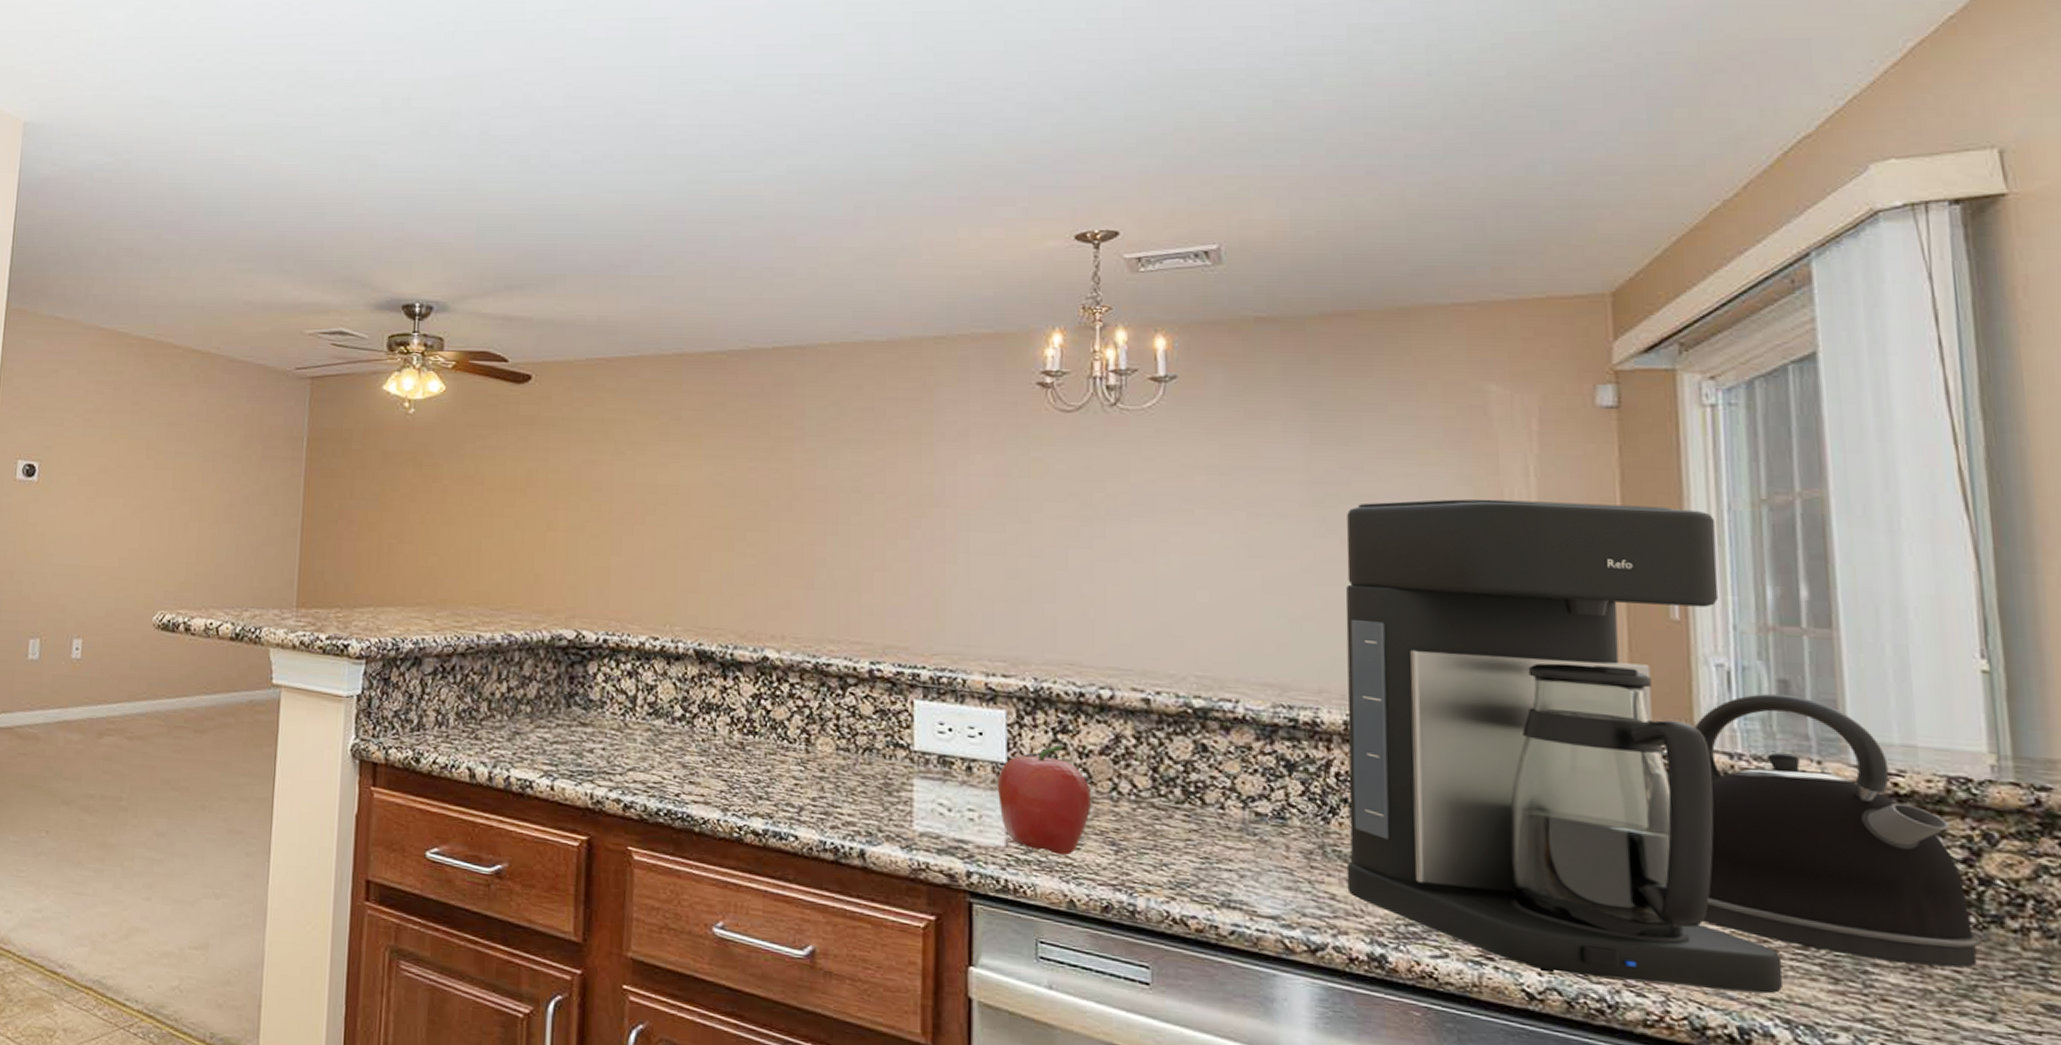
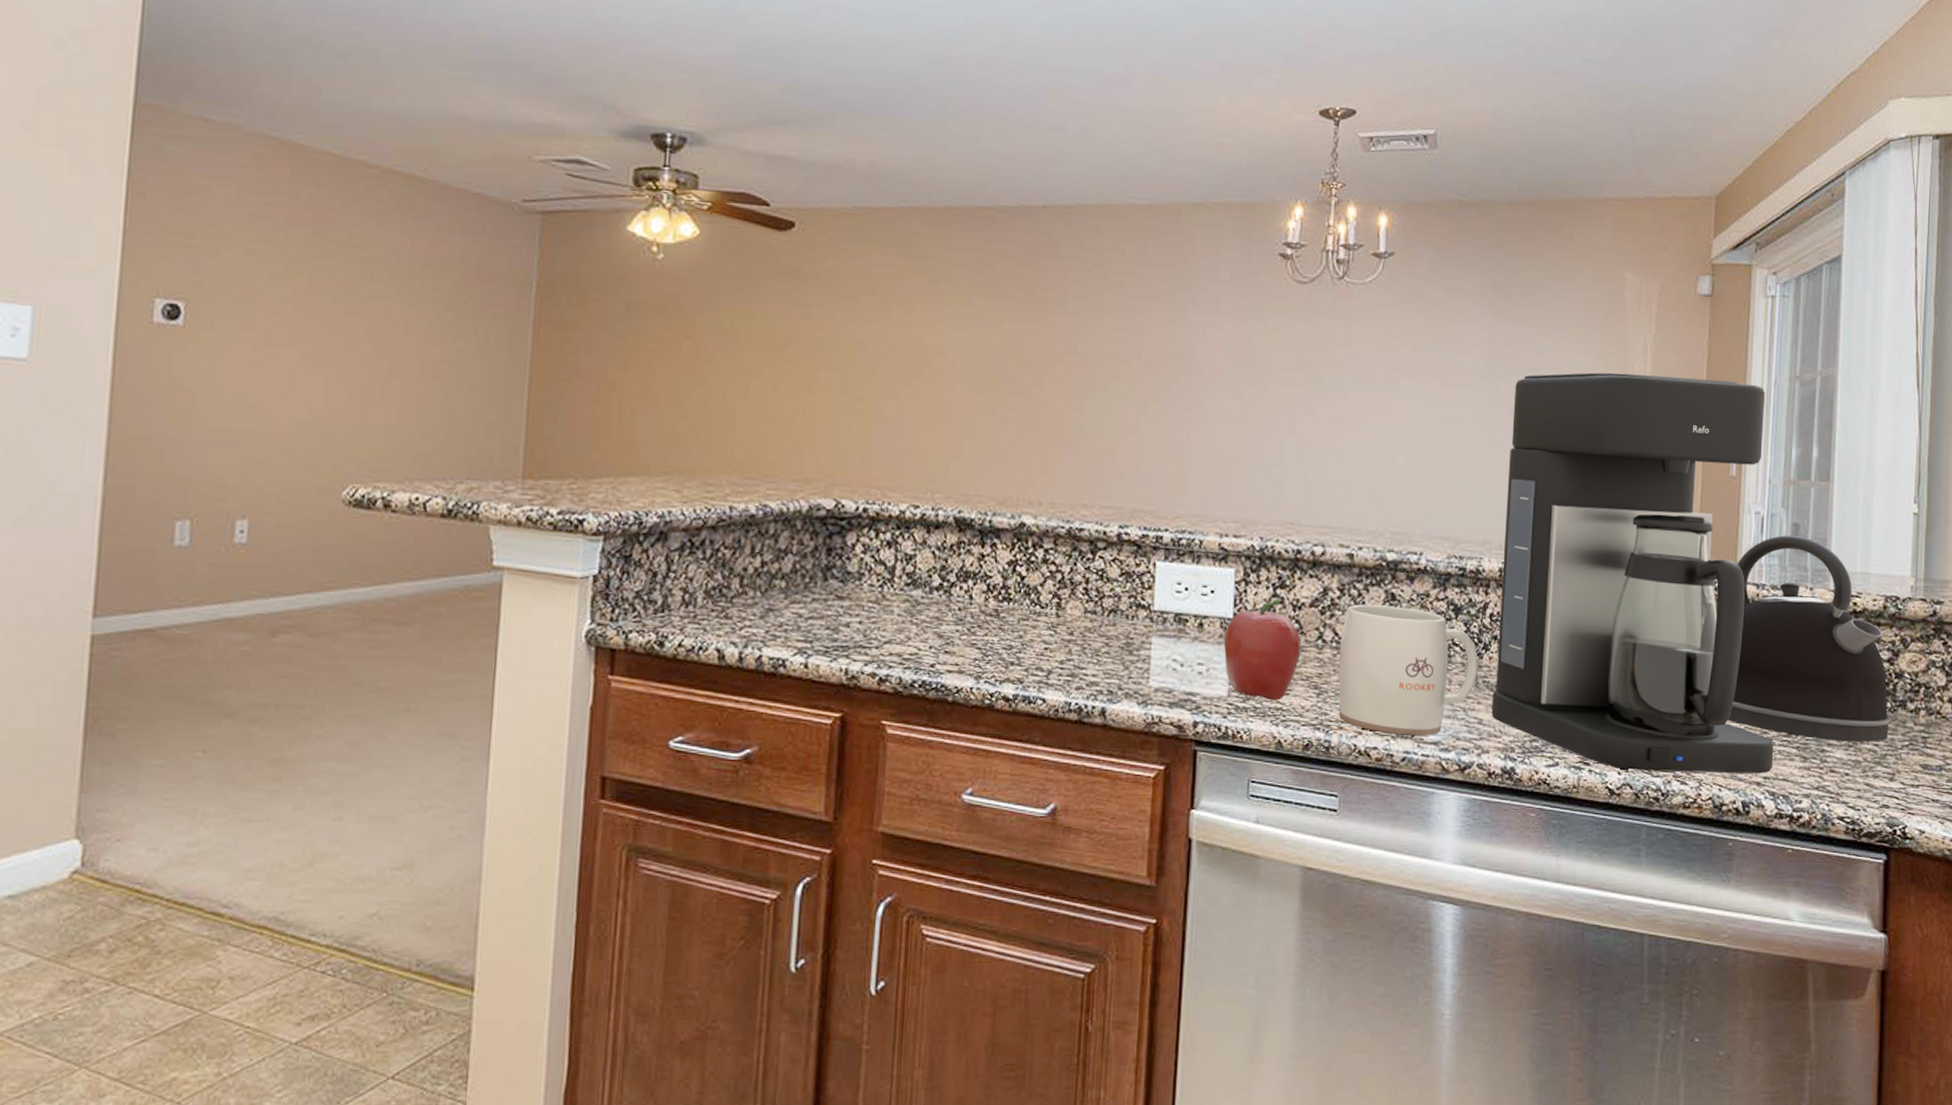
mug: none [1140,754,1325,909] -> present [1338,604,1479,737]

